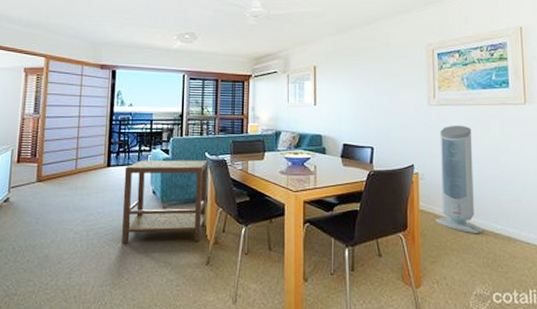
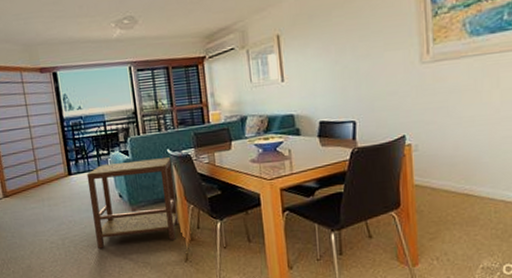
air purifier: present [436,125,483,234] -> none [434,82,491,205]

